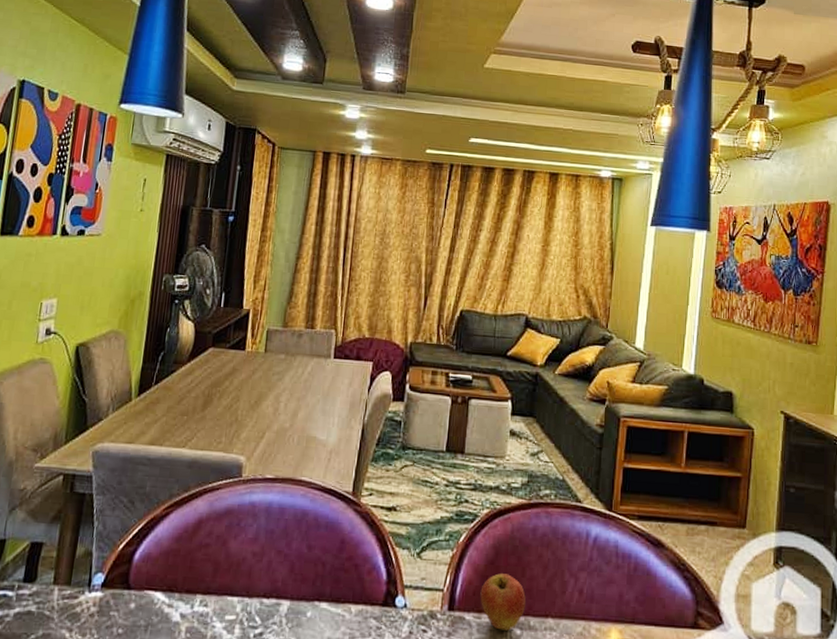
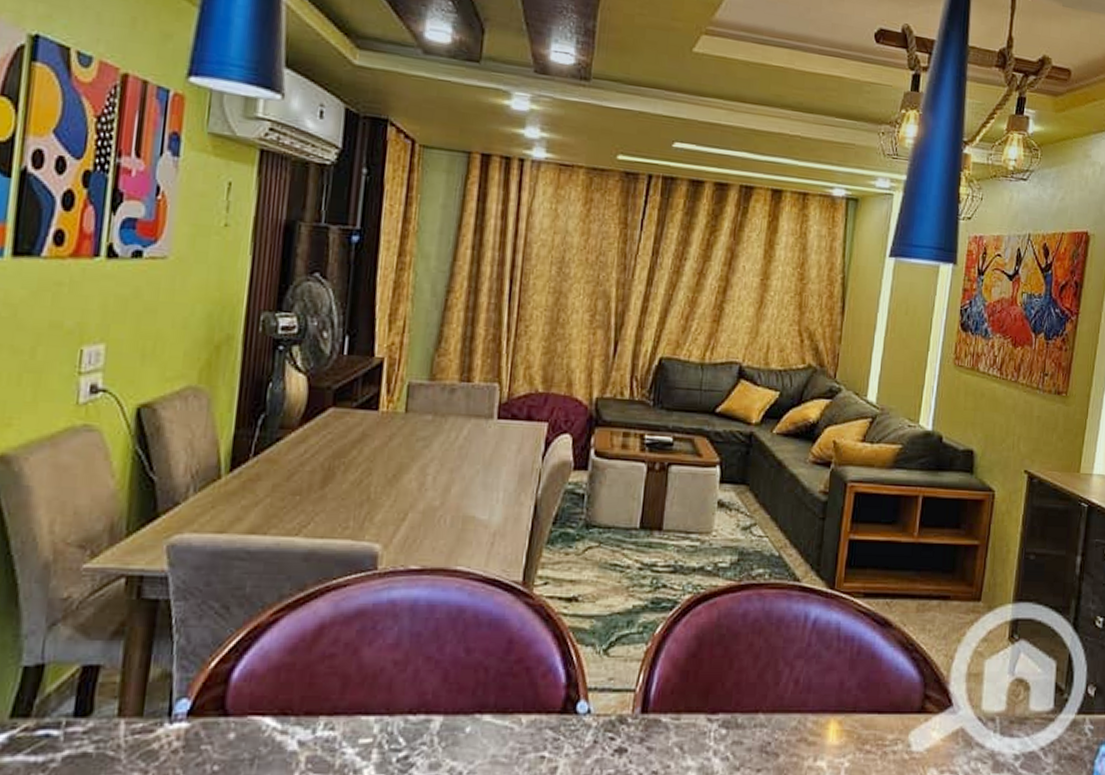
fruit: present [480,573,526,631] -> none [679,667,734,731]

